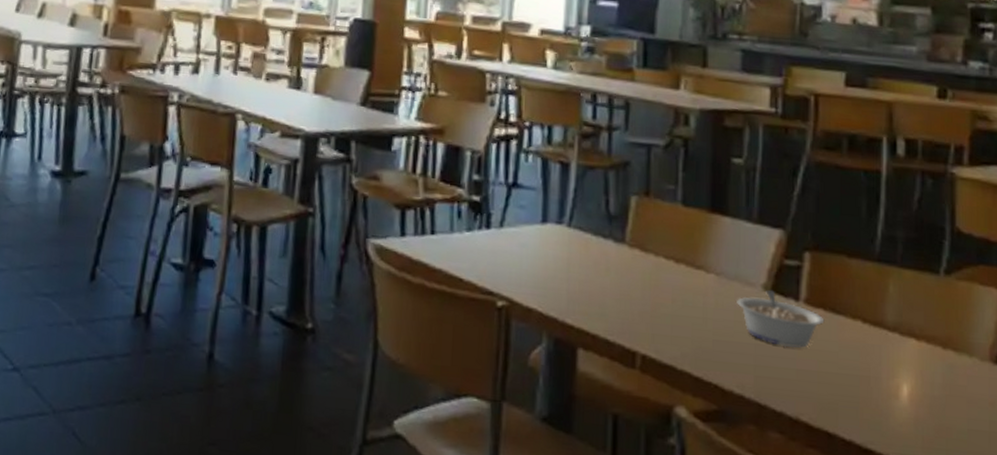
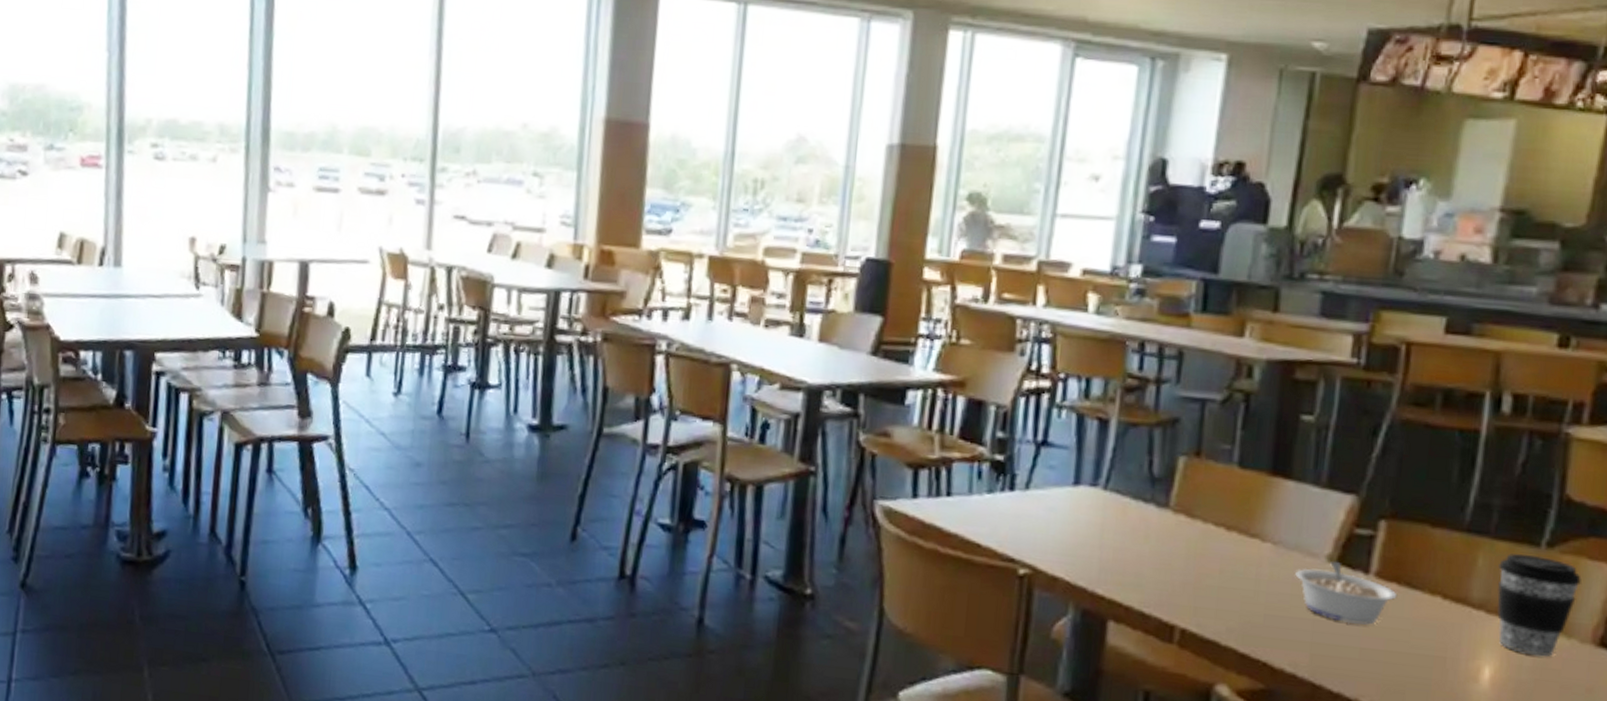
coffee cup: none [907,281,976,375] -> present [1497,554,1582,657]

